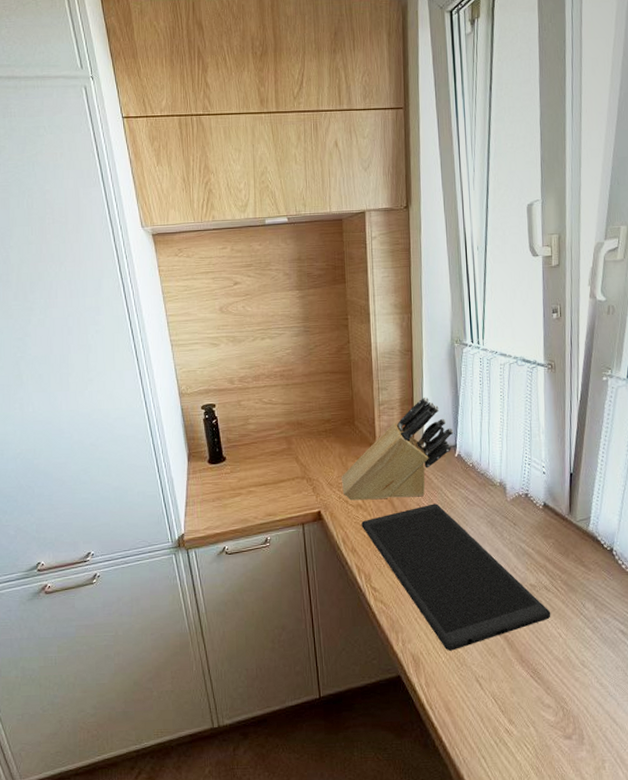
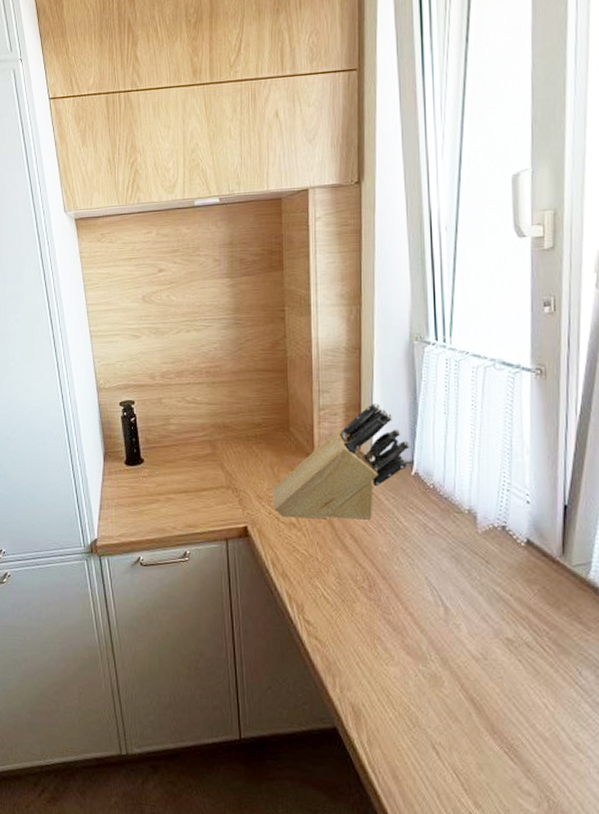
cutting board: present [361,503,551,651] -> none [294,529,534,707]

